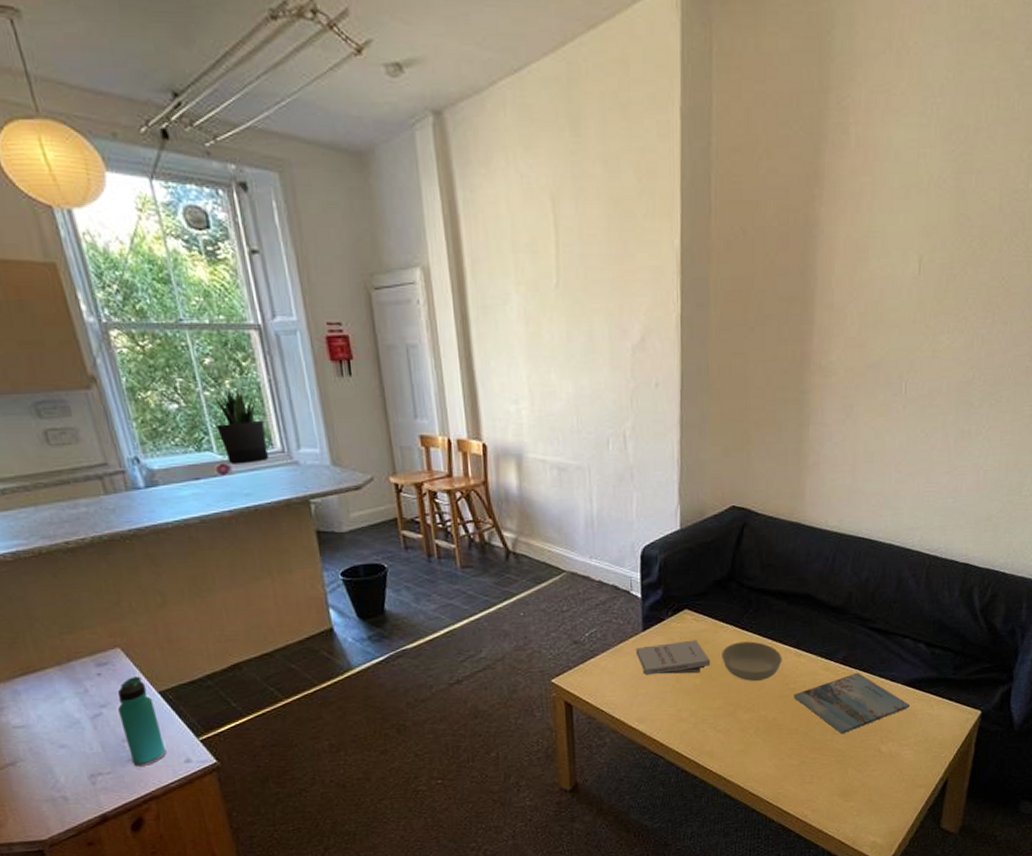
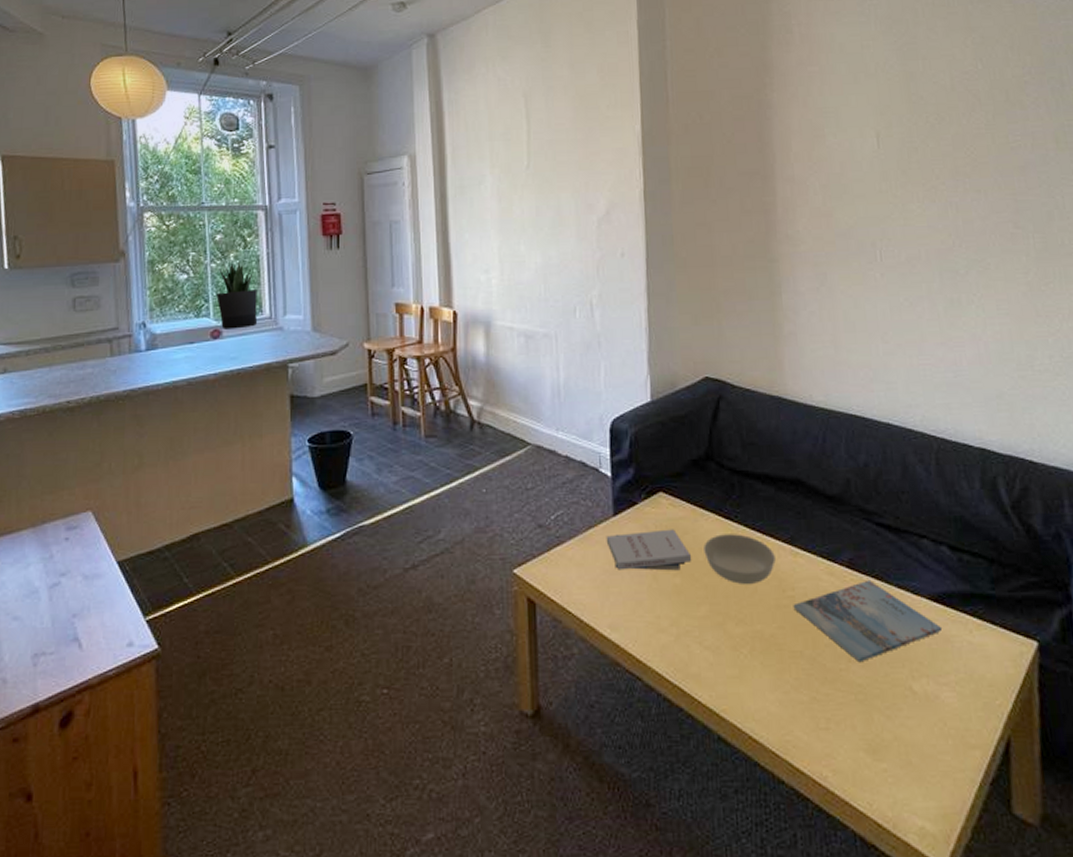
thermos bottle: present [117,676,167,766] -> none [75,543,112,647]

